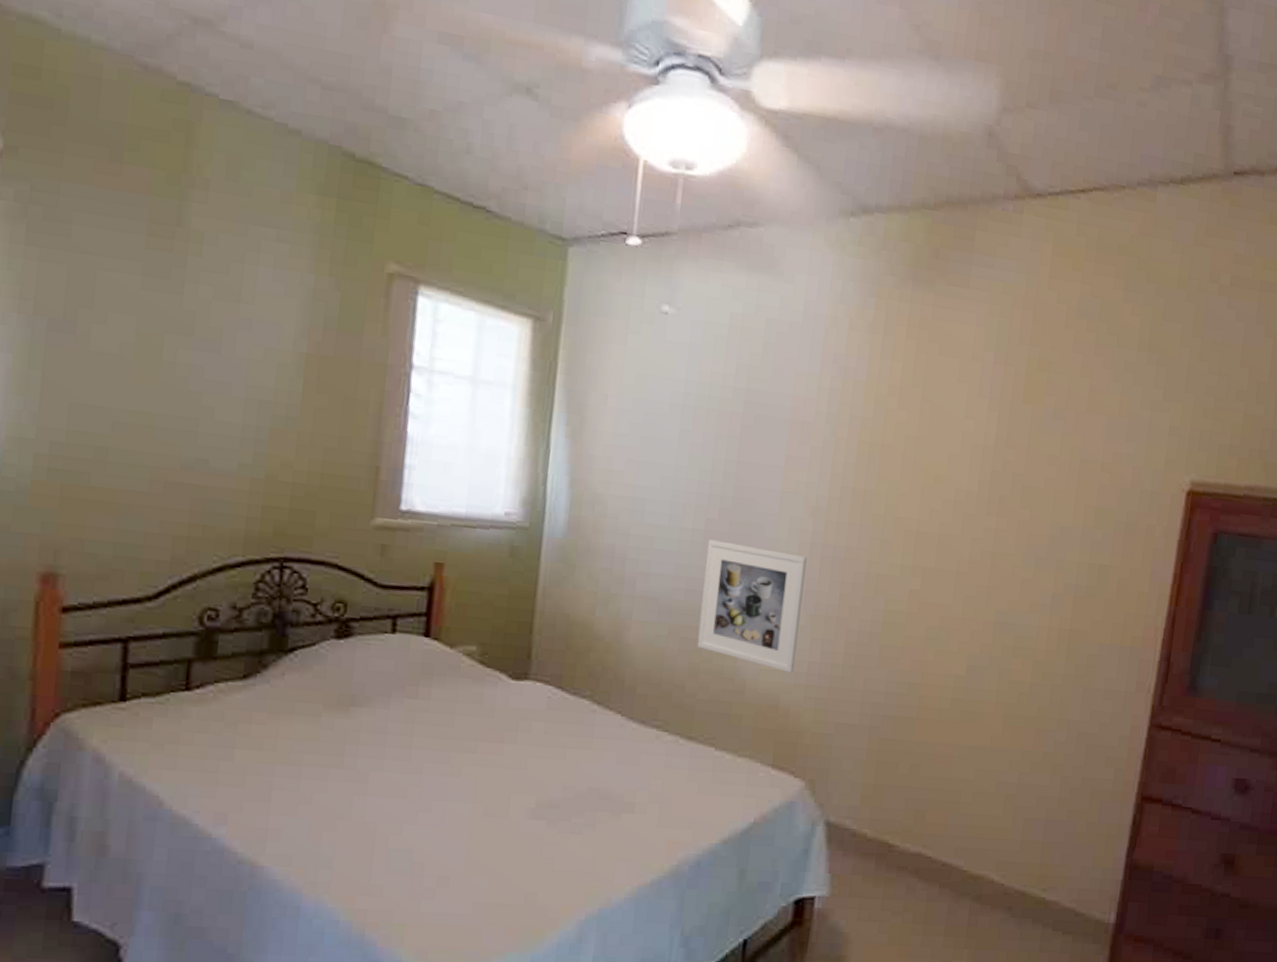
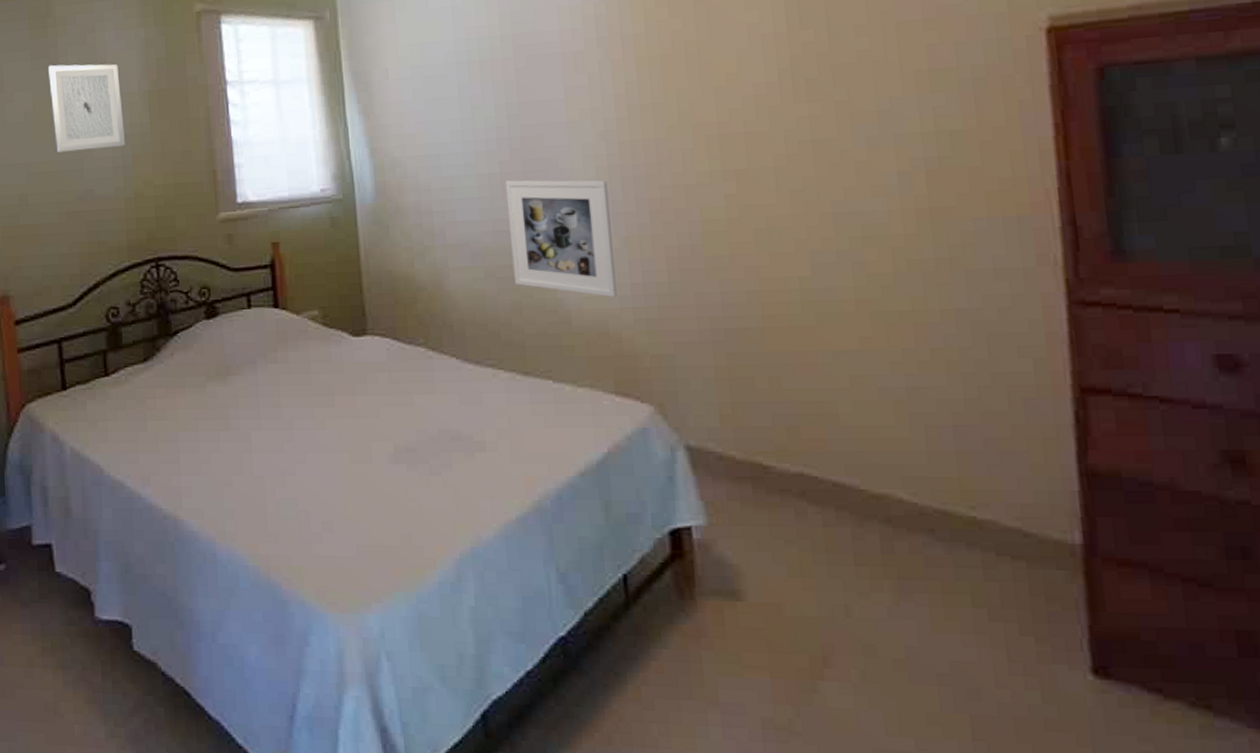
wall art: none [159,288,270,415] -> present [47,64,126,153]

